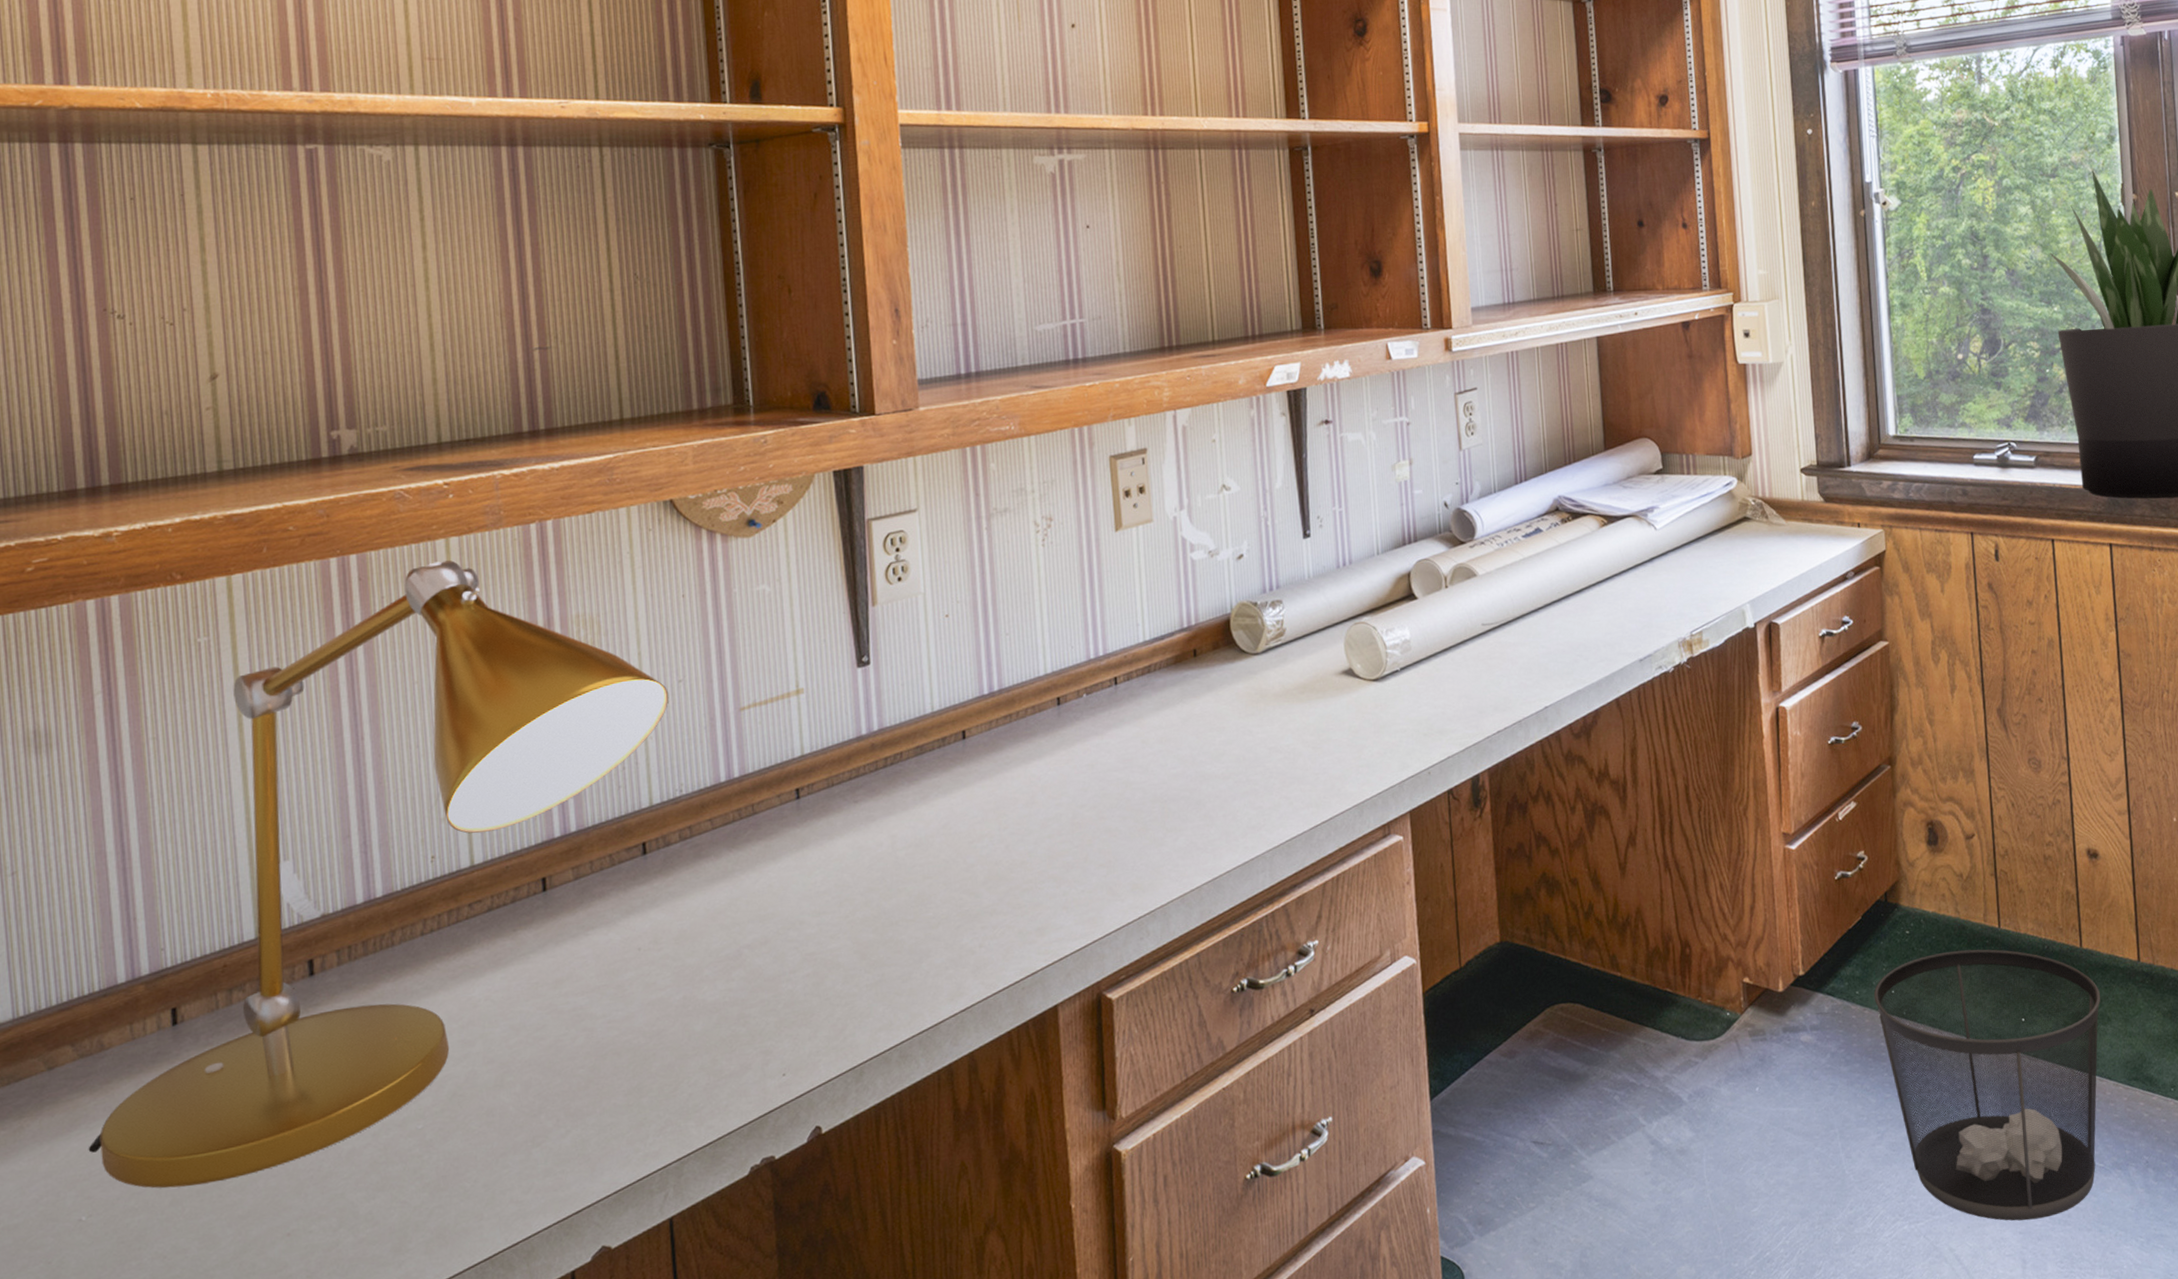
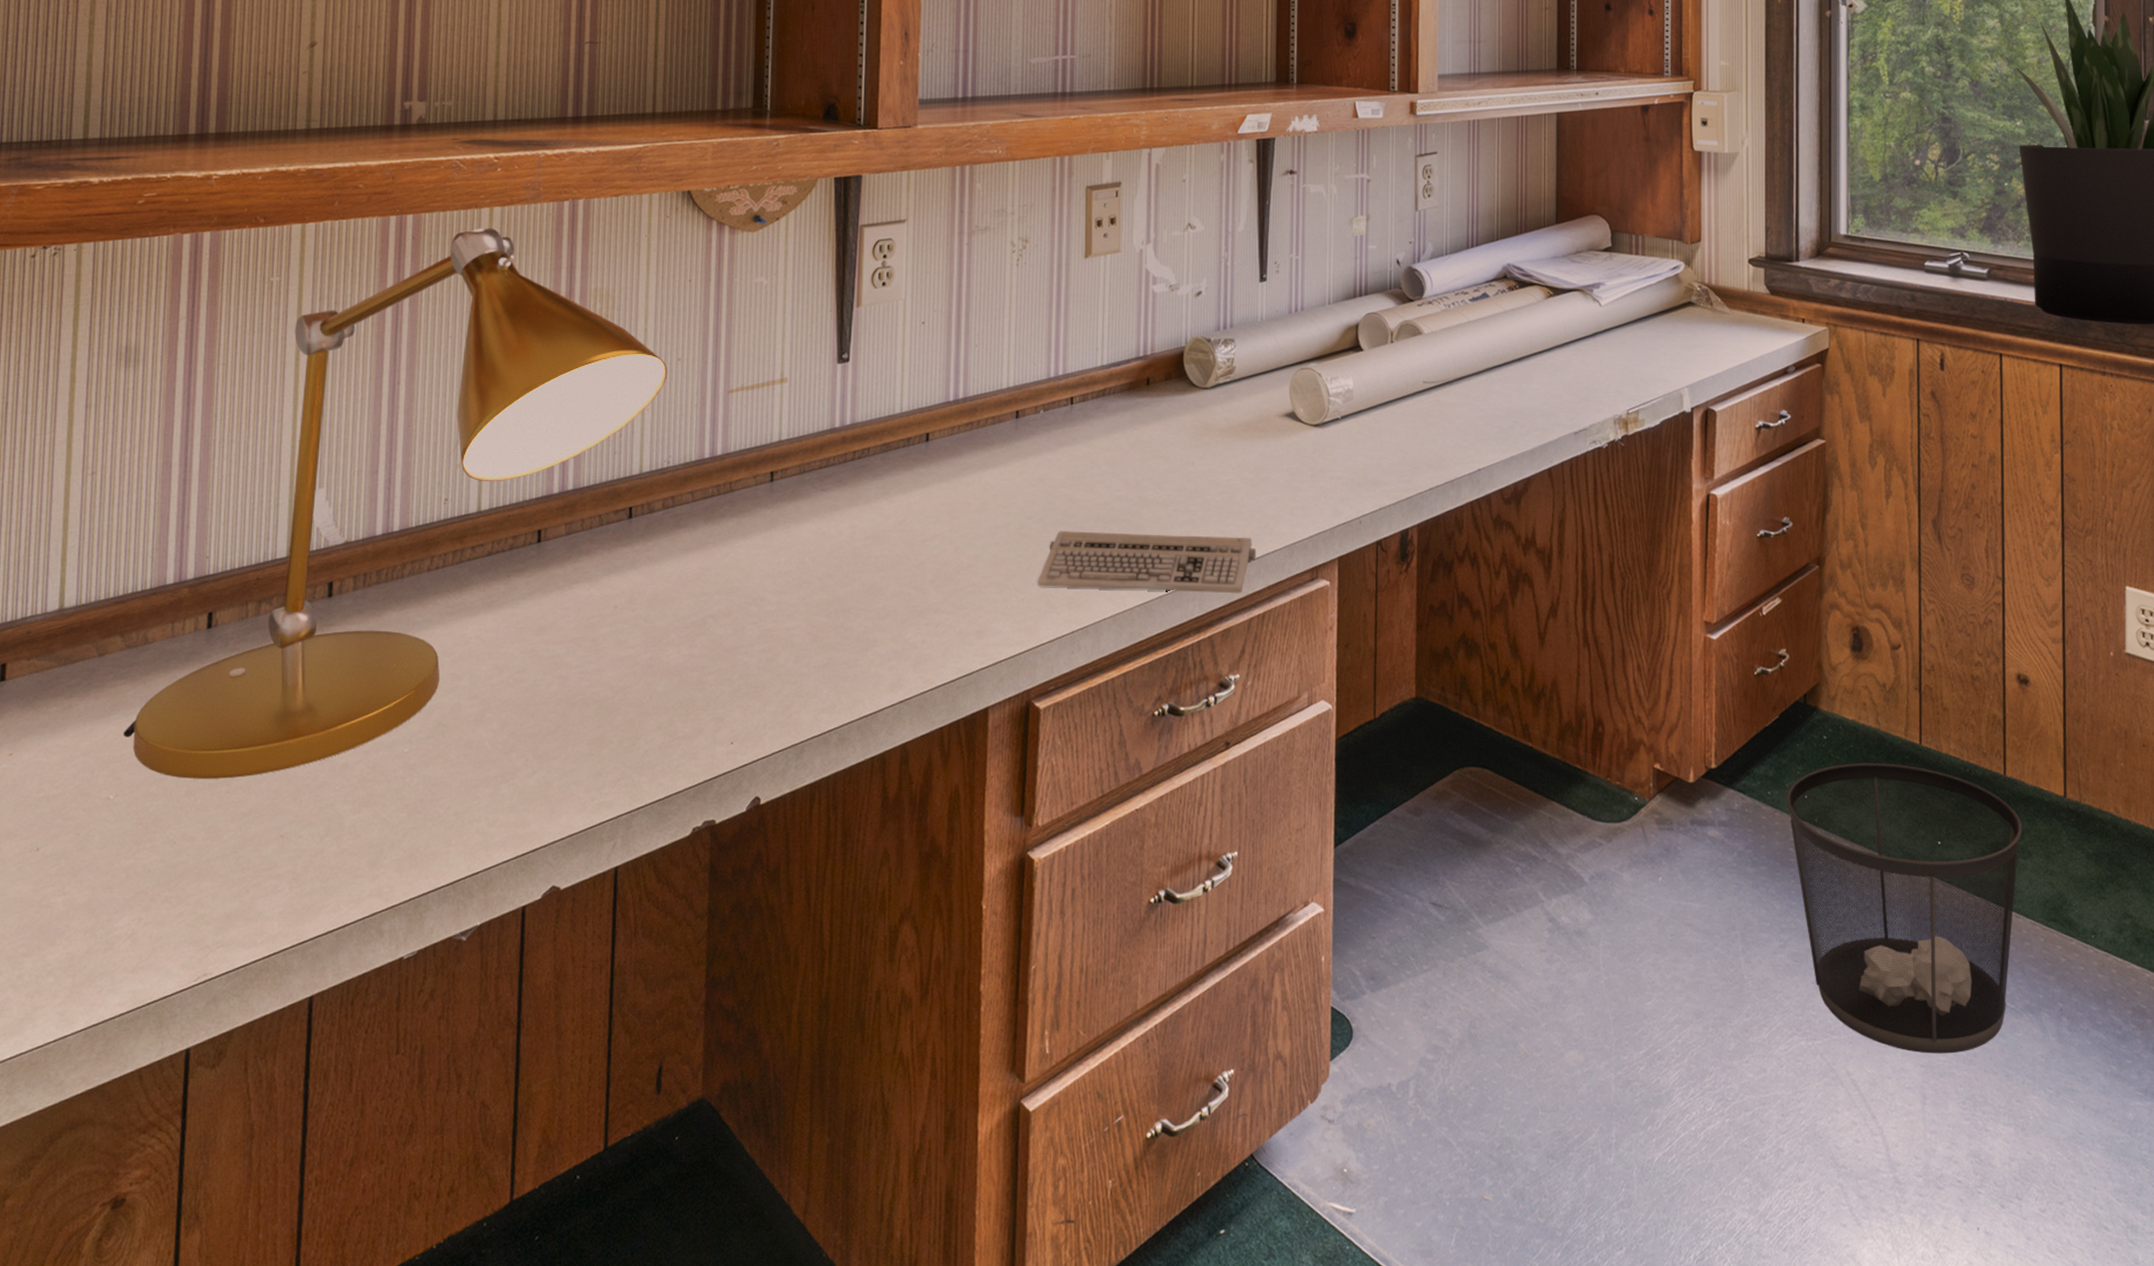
computer keyboard: none [1097,801,1325,875] -> present [1038,531,1257,594]

